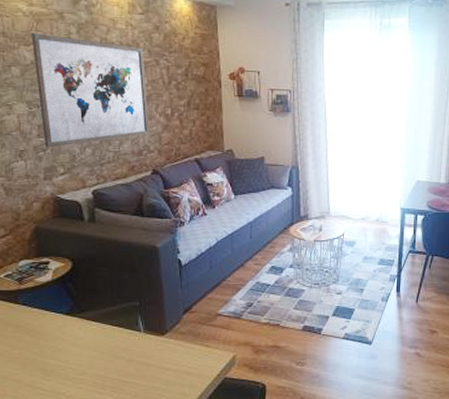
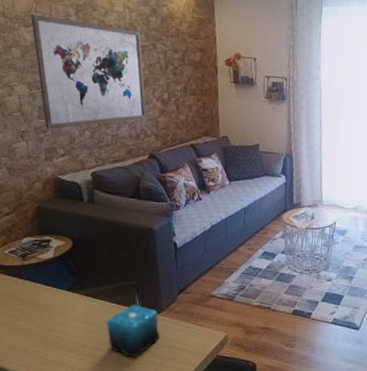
candle: none [107,327,164,383] -> present [106,304,160,357]

